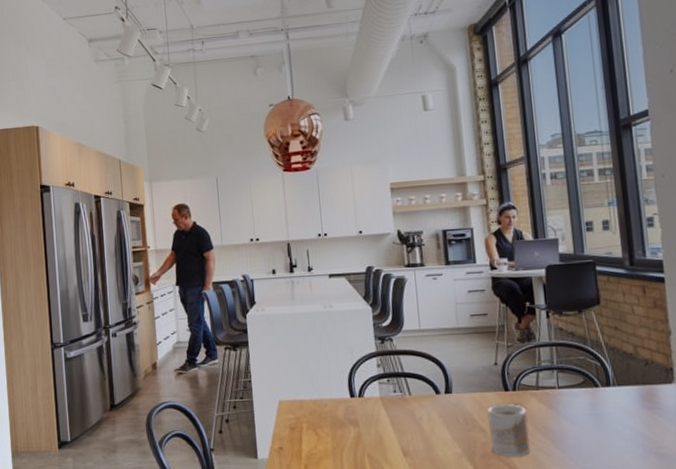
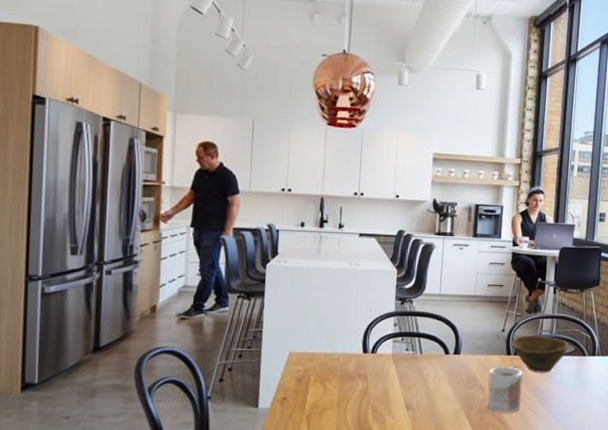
bowl: none [507,366,576,410] -> present [511,335,569,373]

